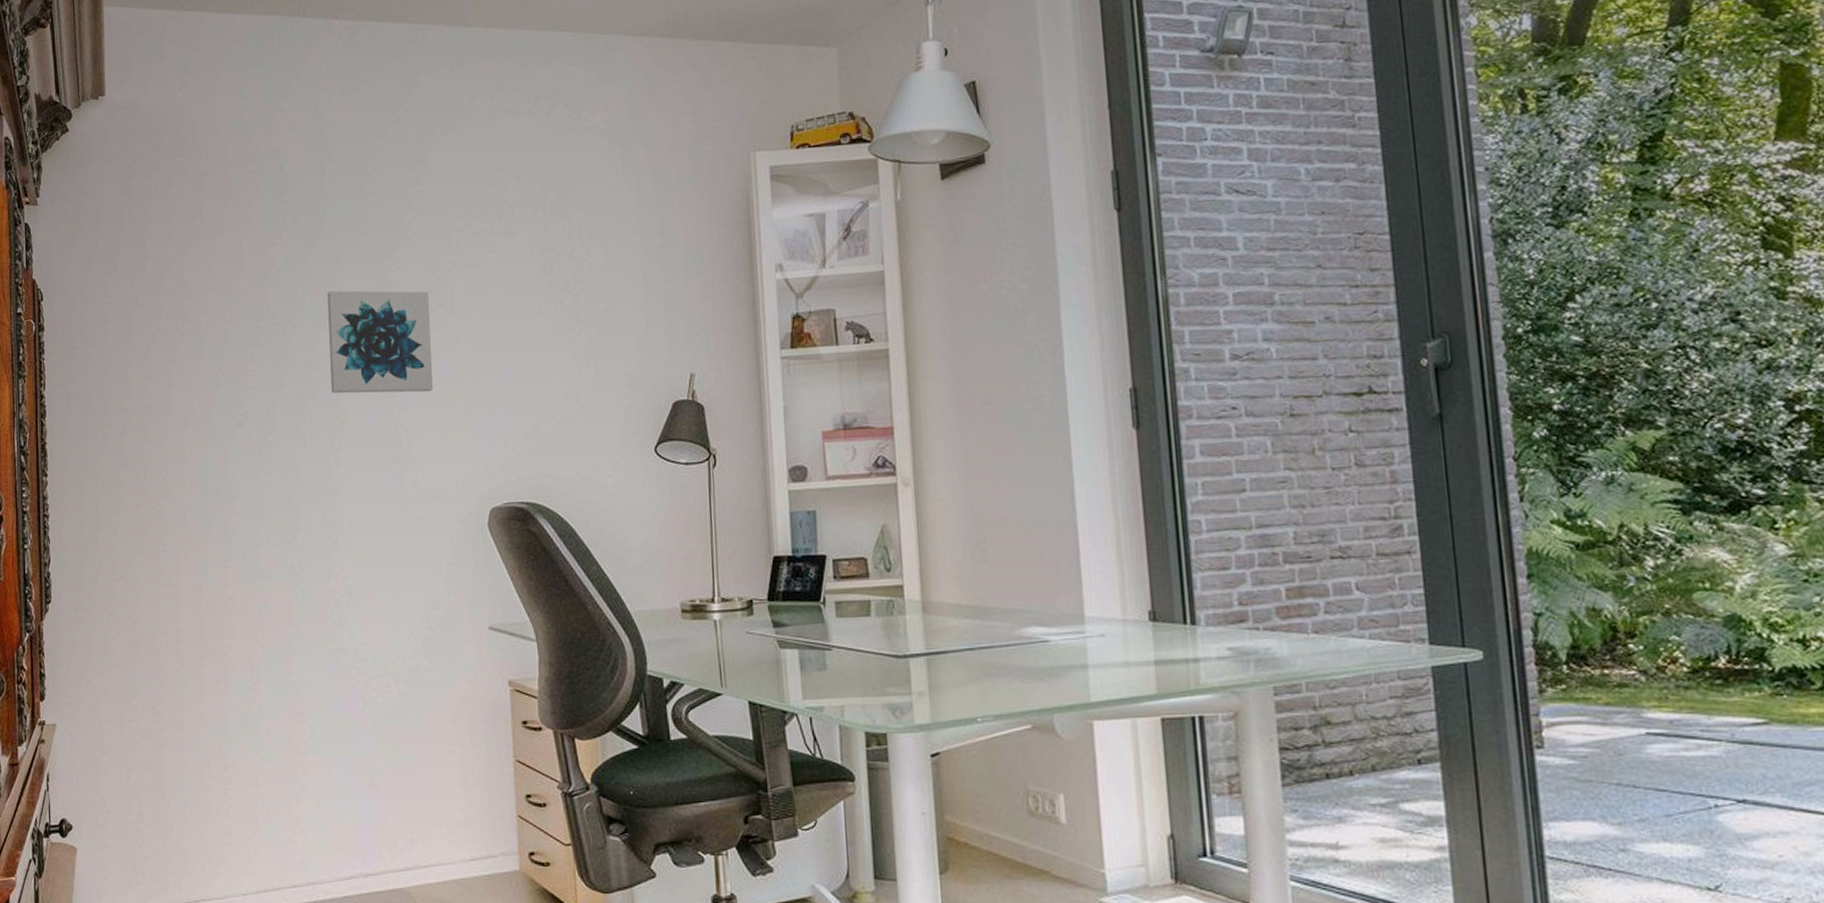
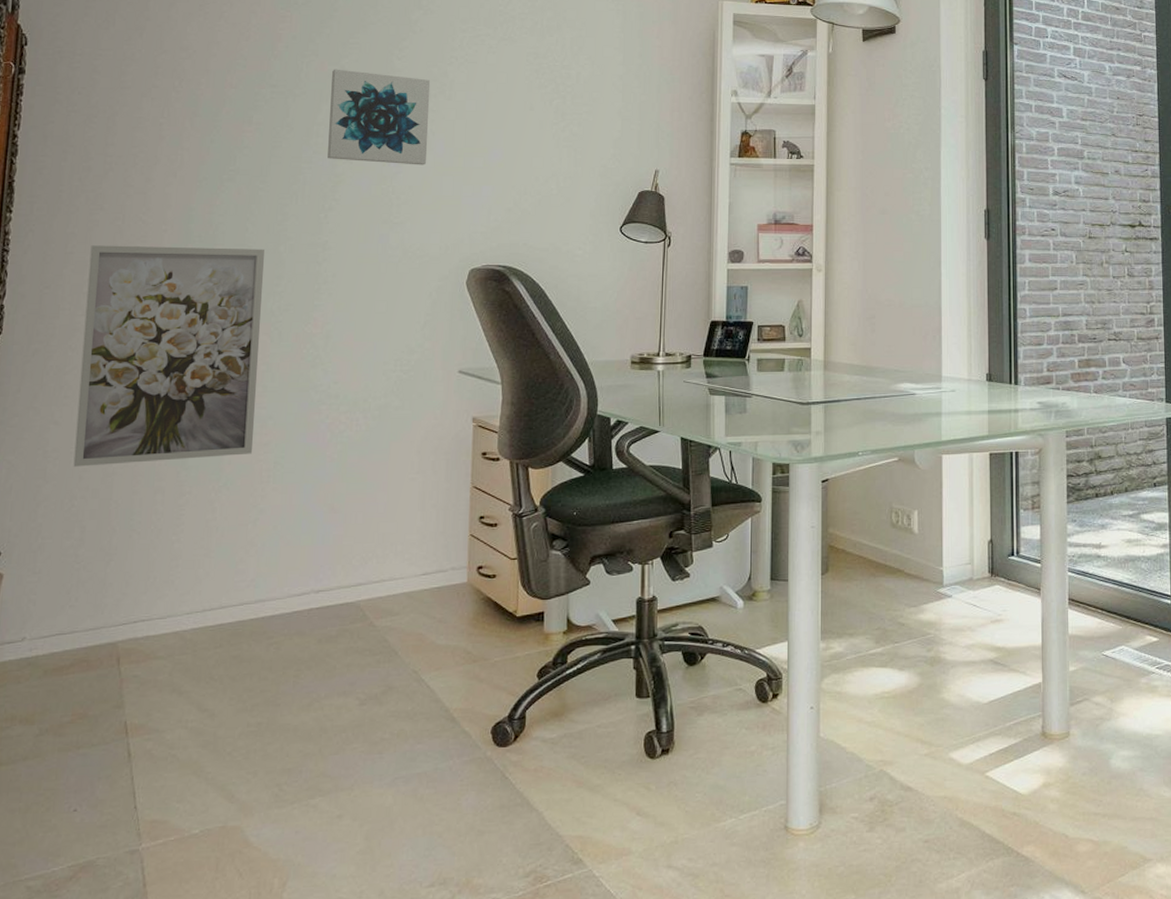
wall art: none [119,498,289,738] -> present [73,245,266,467]

